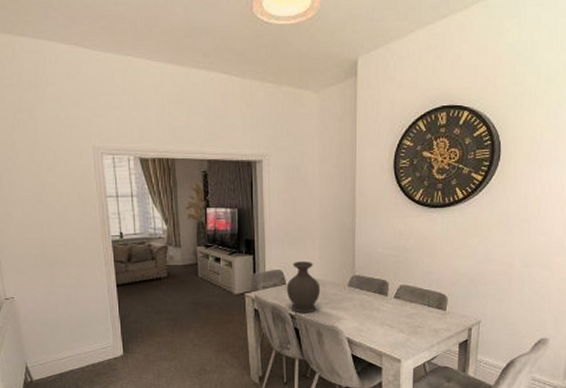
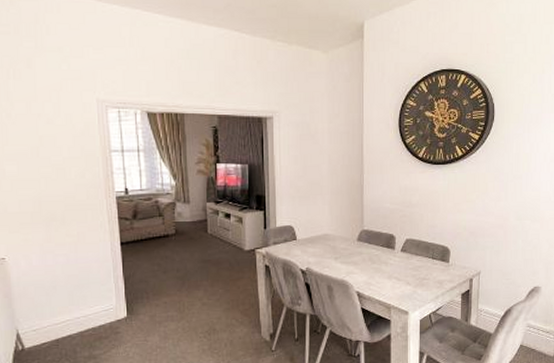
vase: present [286,261,321,314] -> none [297,216,331,269]

